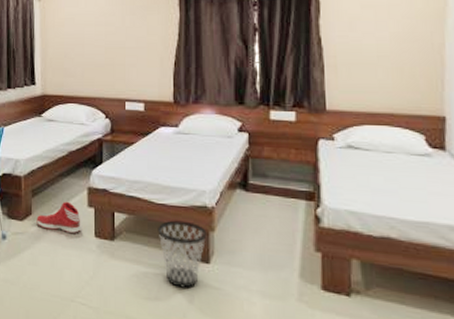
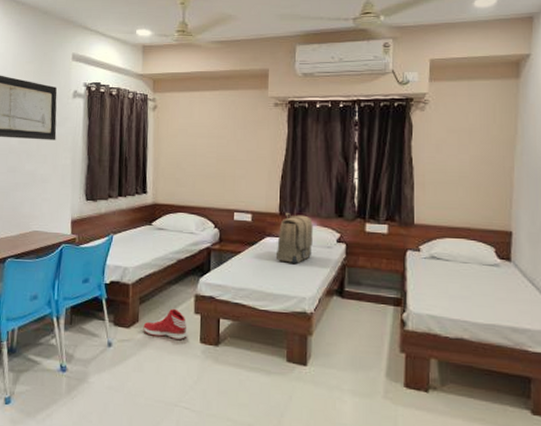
wastebasket: present [158,220,207,289] -> none [260,325,306,390]
backpack: none [171,101,211,156] -> present [275,213,313,265]

